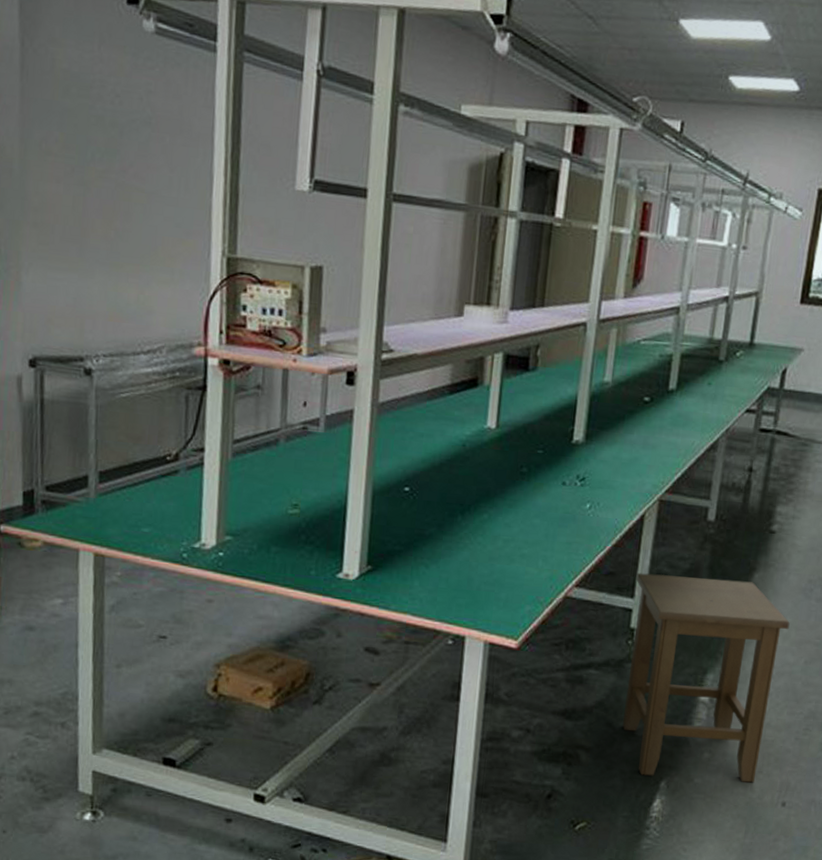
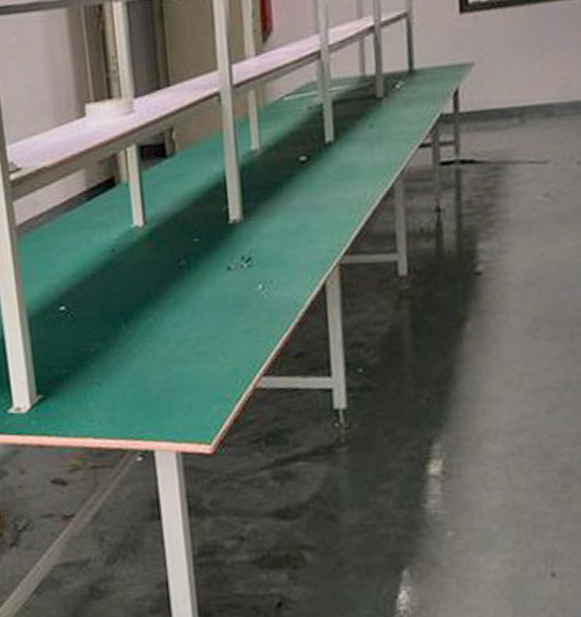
stool: present [623,573,790,783] -> none [329,333,520,567]

